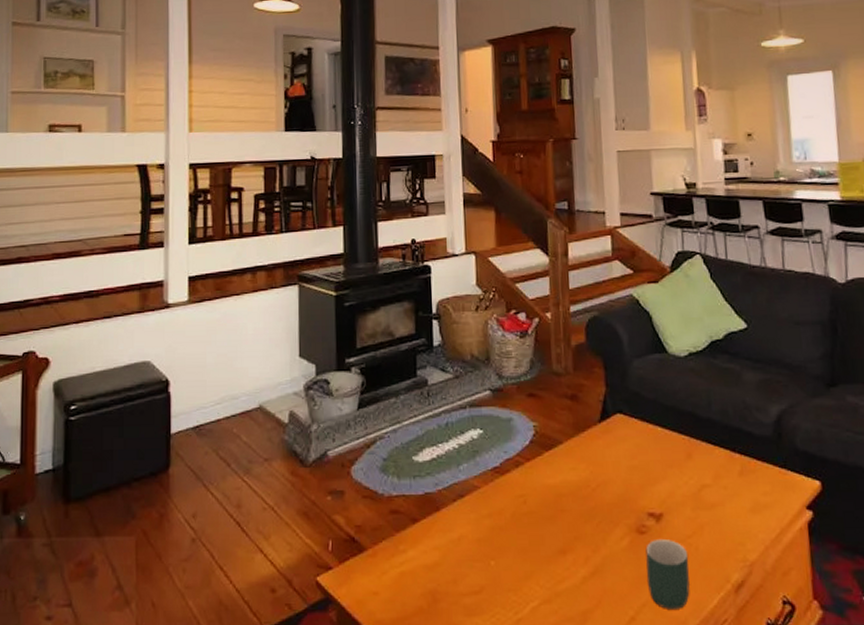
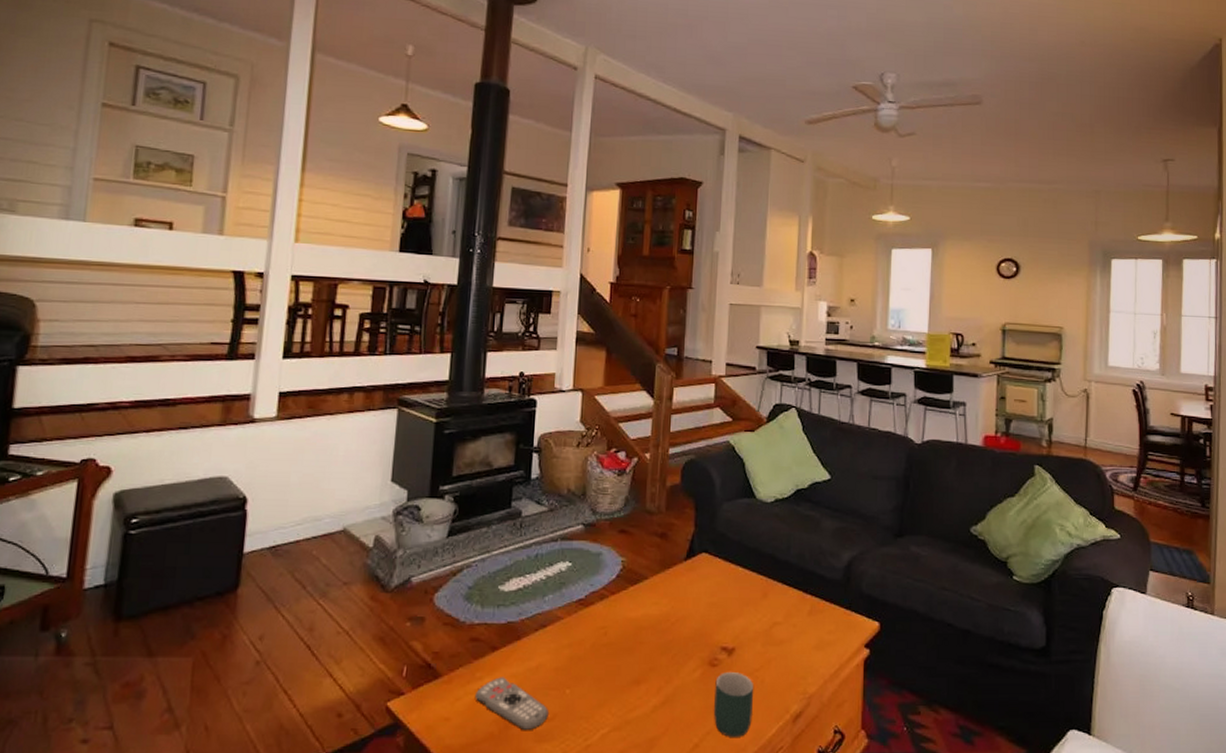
remote control: none [400,549,475,605] -> present [474,677,549,731]

